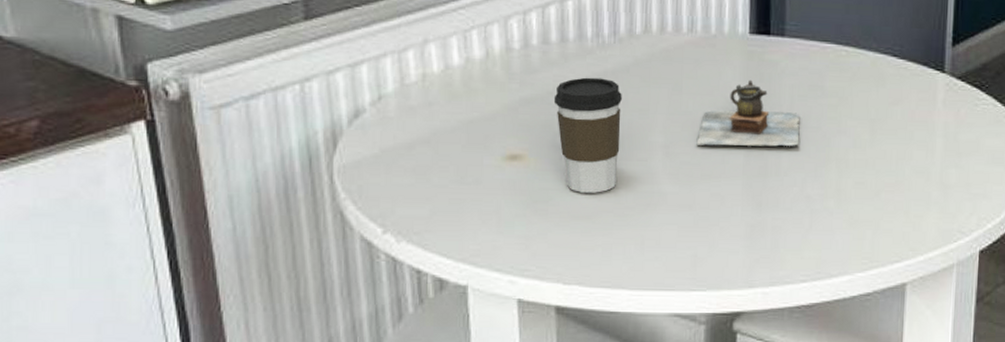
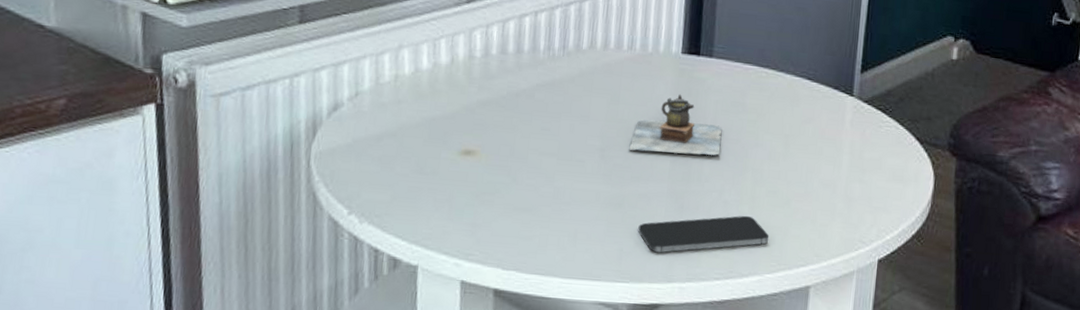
coffee cup: present [553,77,622,193] -> none [506,85,567,188]
smartphone: none [713,210,859,257] -> present [638,215,769,253]

